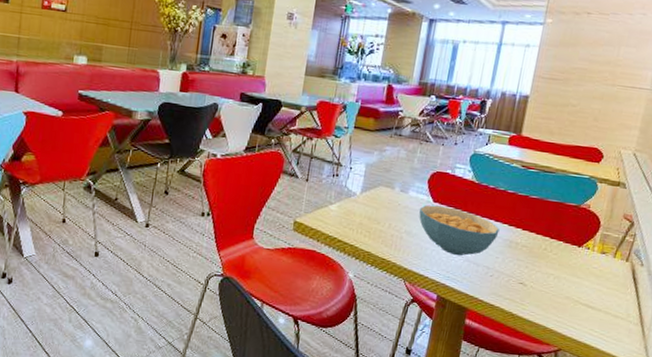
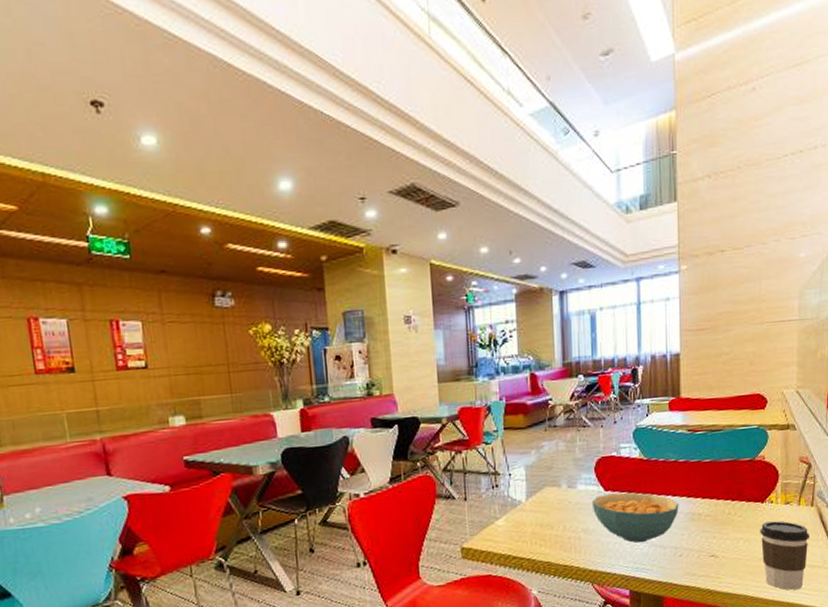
coffee cup: none [567,265,619,334] -> present [760,521,809,590]

